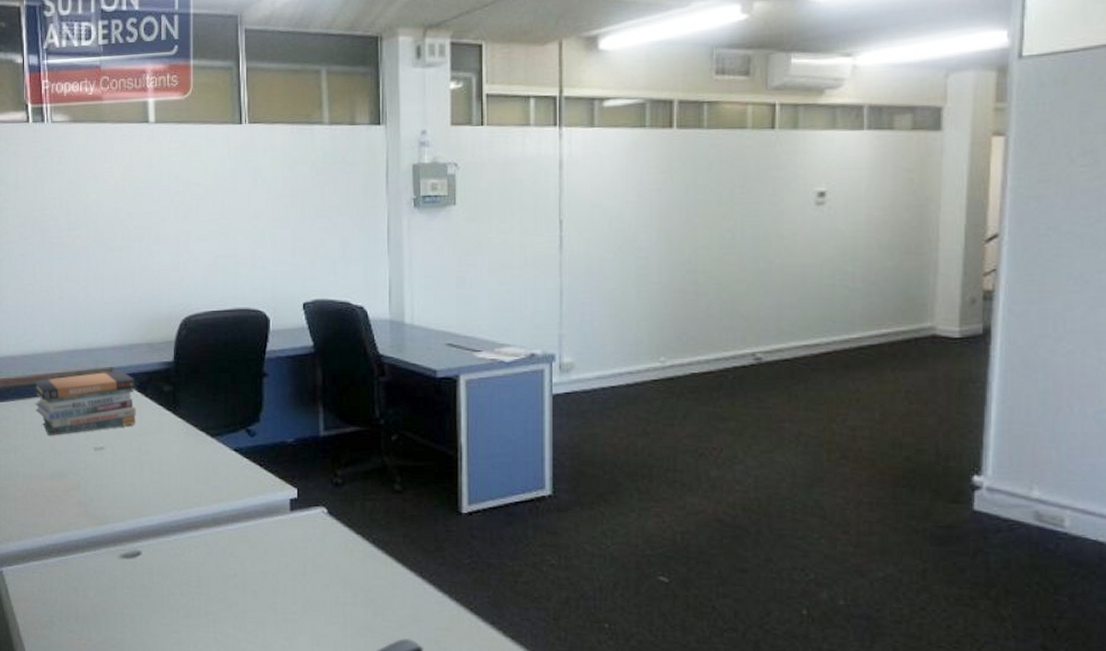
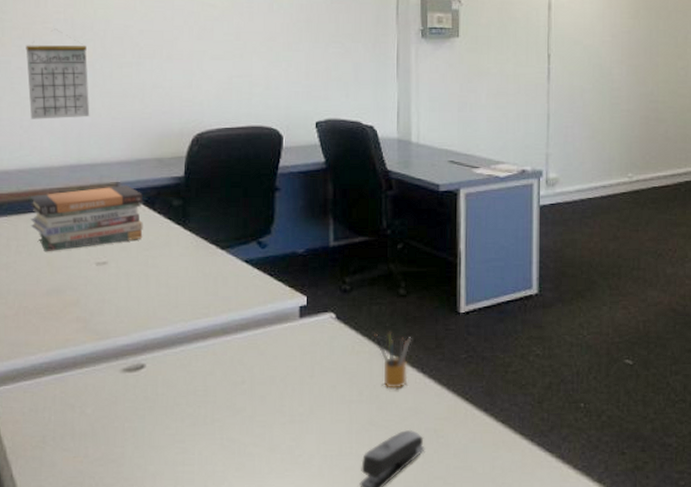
calendar: none [26,216,85,305] -> present [26,29,90,119]
pencil box: none [368,529,409,593] -> present [374,331,412,389]

